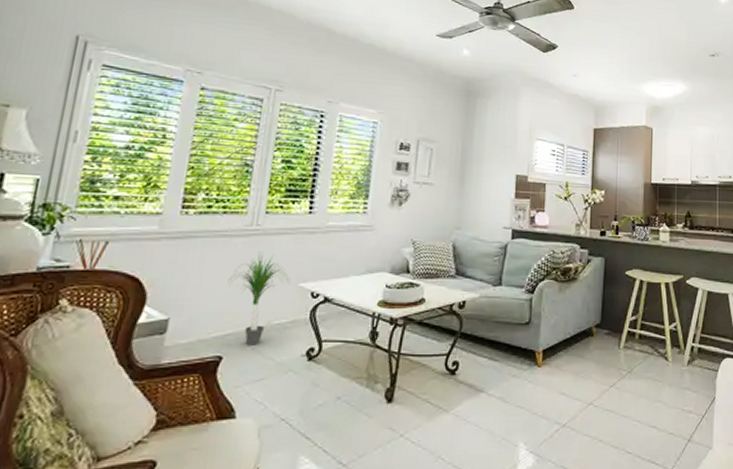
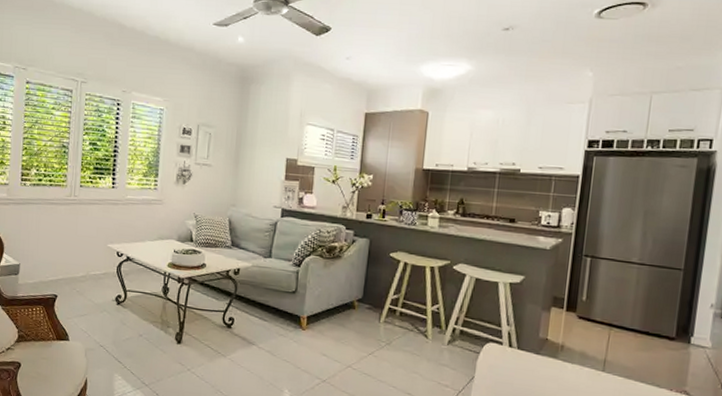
potted plant: present [227,252,290,346] -> none [57,218,101,289]

